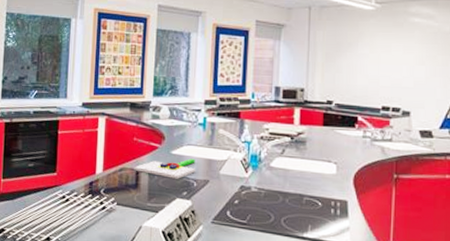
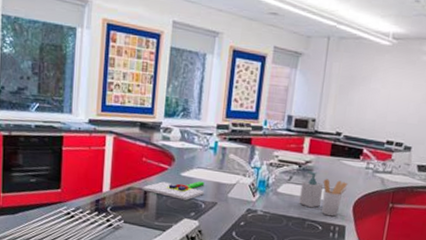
soap bottle: none [294,142,319,183] -> present [299,171,324,208]
utensil holder: none [318,150,345,191] -> present [322,179,348,217]

